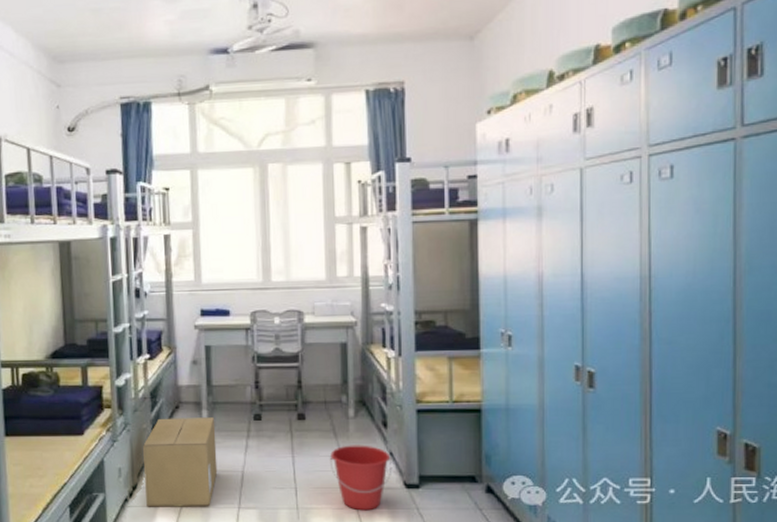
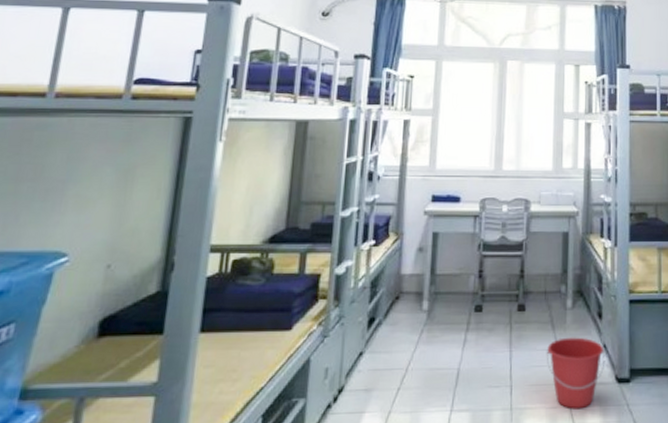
box: present [143,417,218,507] -> none [351,309,436,414]

